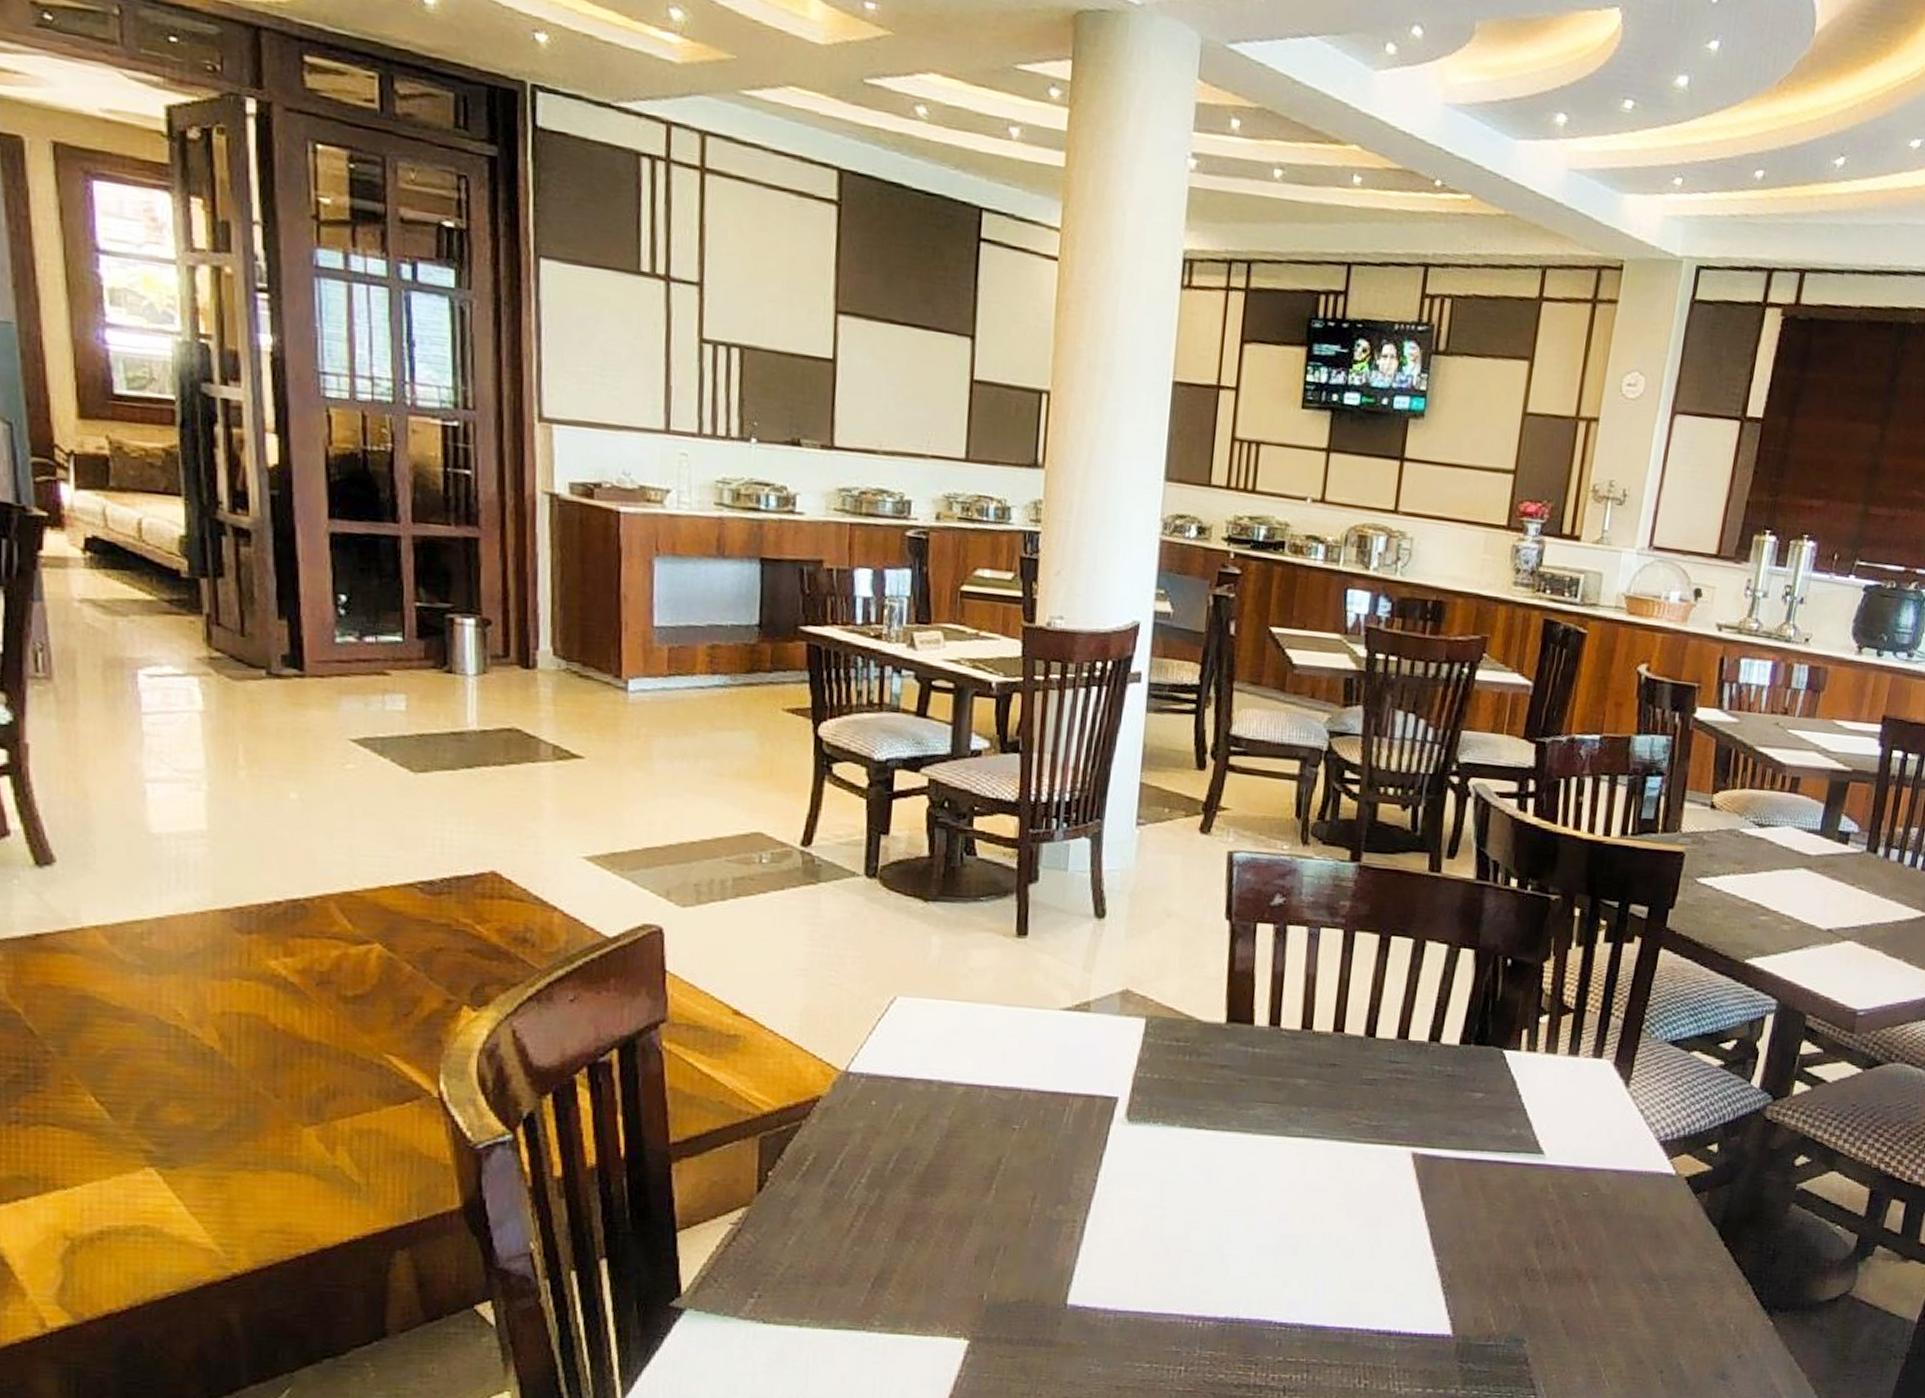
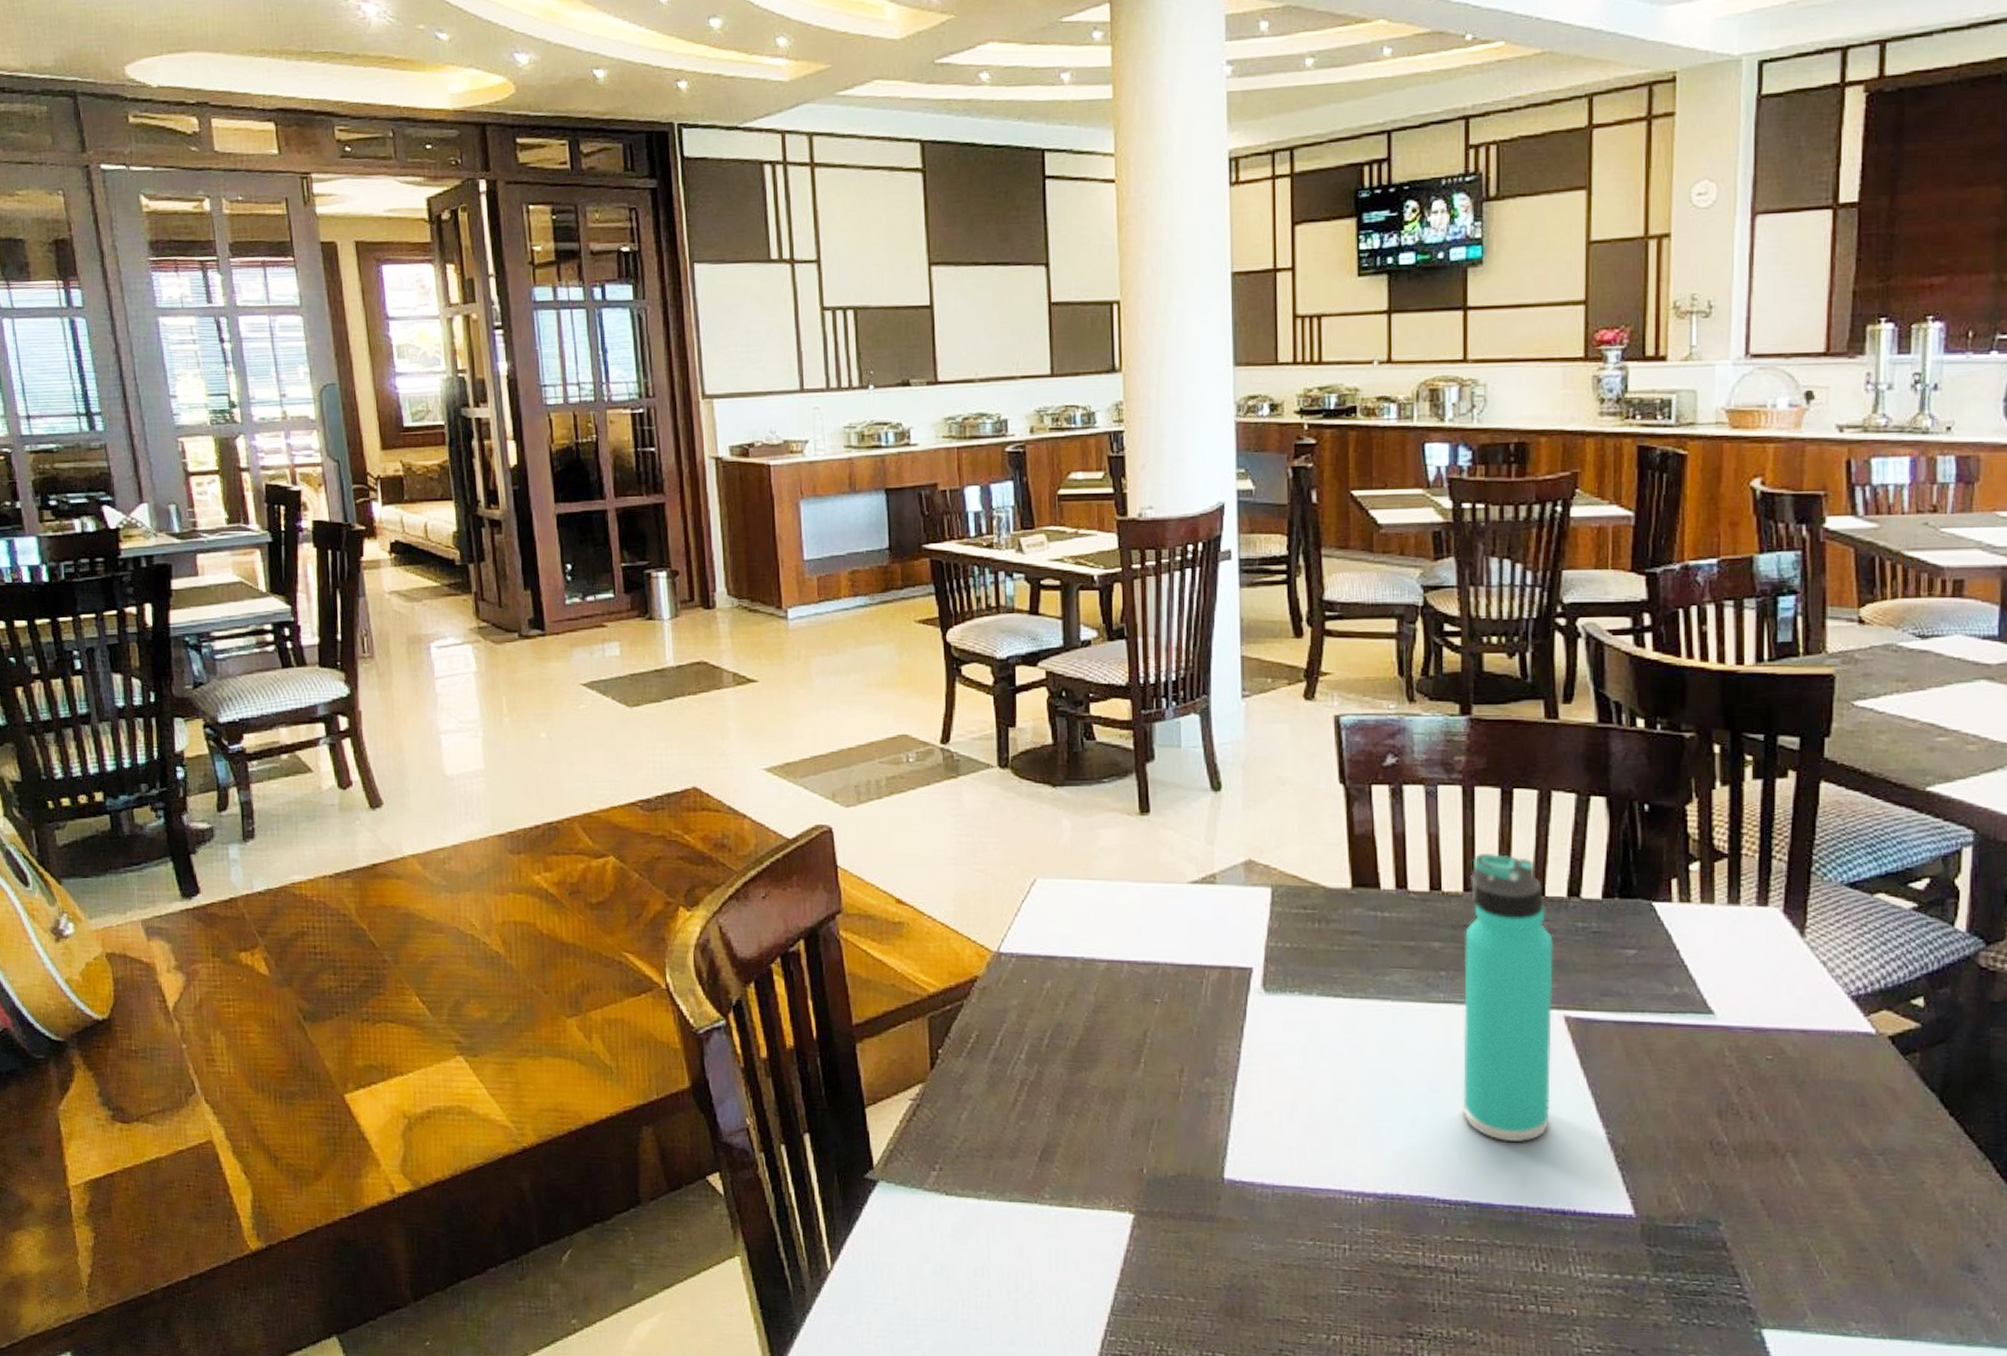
thermos bottle: none [1307,996,1411,1269] -> present [1462,854,1553,1142]

